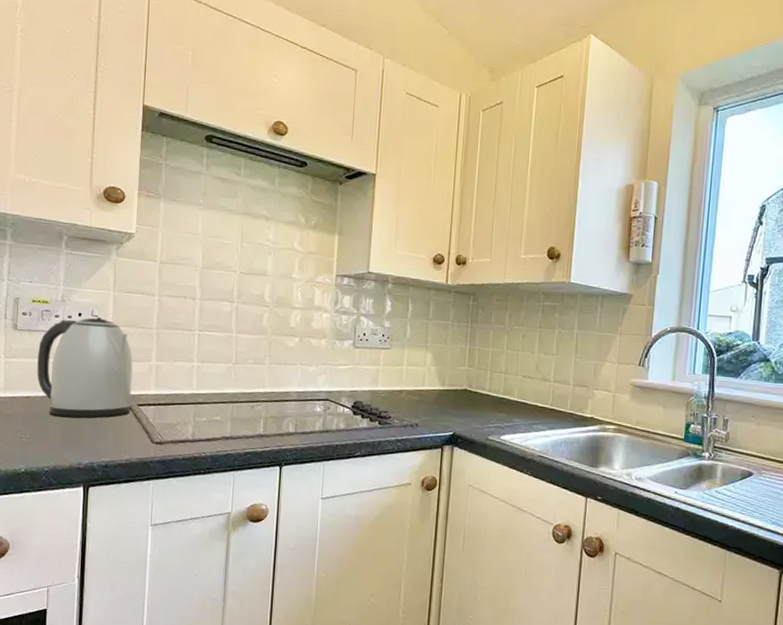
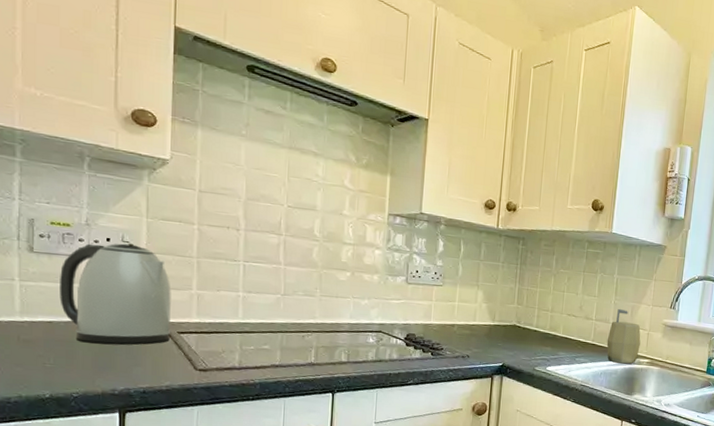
soap dispenser: none [567,367,606,432] -> present [606,308,641,364]

